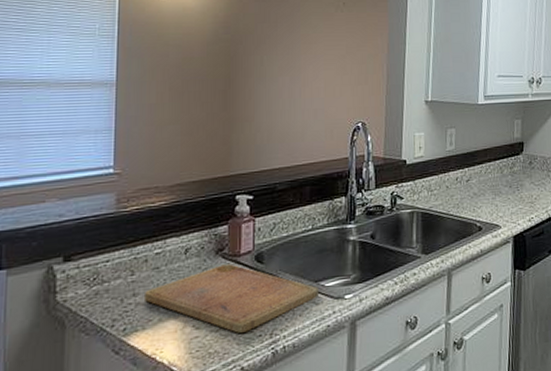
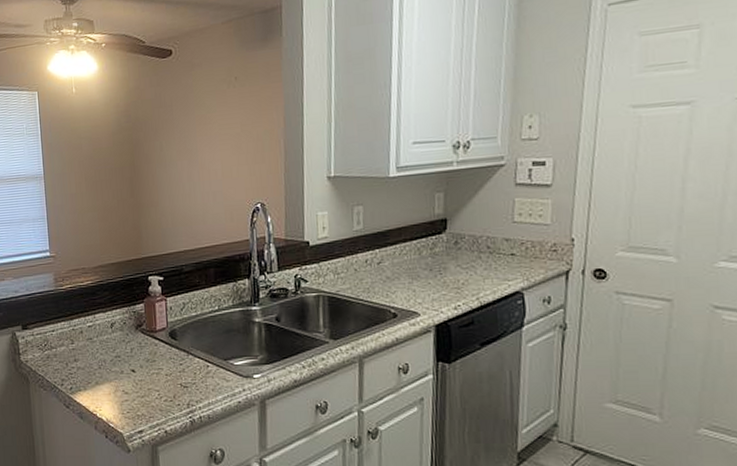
cutting board: present [145,264,318,333] -> none [83,339,228,400]

